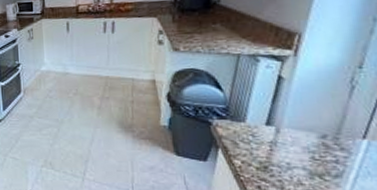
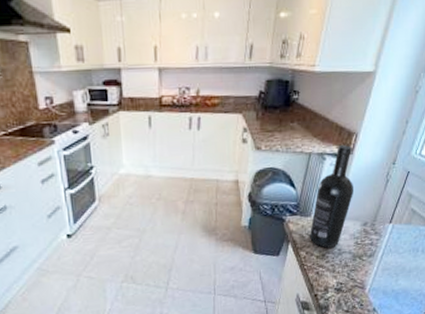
wine bottle: none [245,46,302,160] -> present [310,145,353,248]

